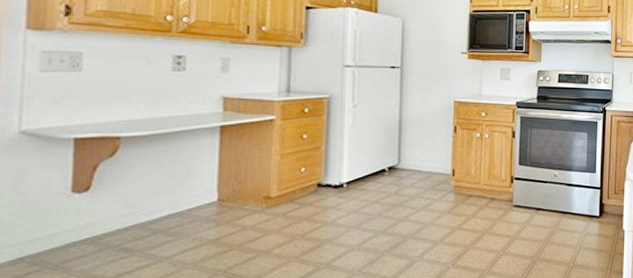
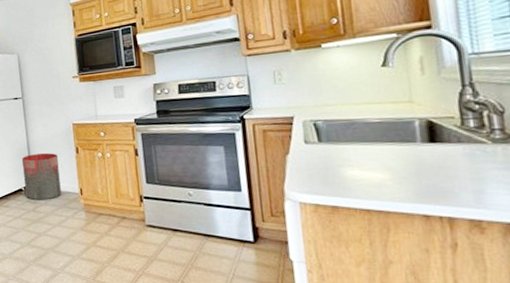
trash can: none [388,131,433,183] -> present [21,153,61,201]

